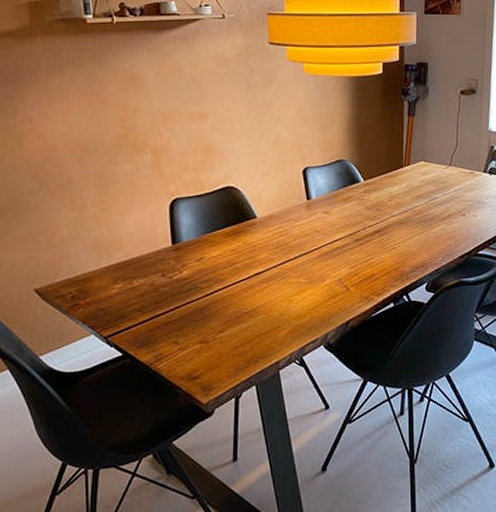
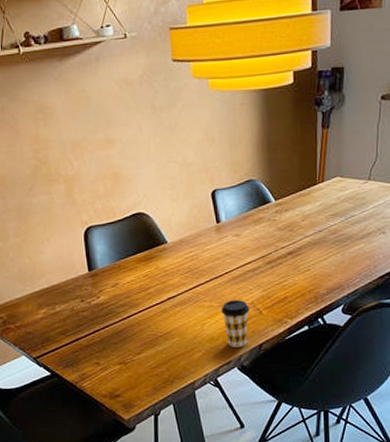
coffee cup: none [309,276,337,325] -> present [221,299,250,347]

